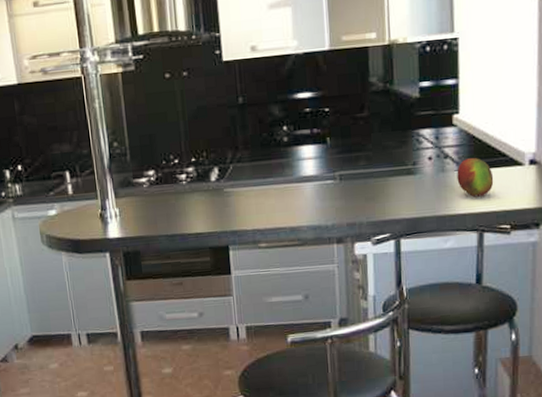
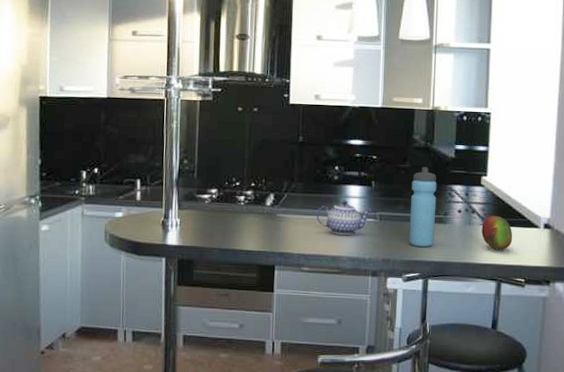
teapot: none [267,163,329,203] -> present [316,200,371,235]
water bottle: none [372,112,404,205] -> present [409,167,437,247]

